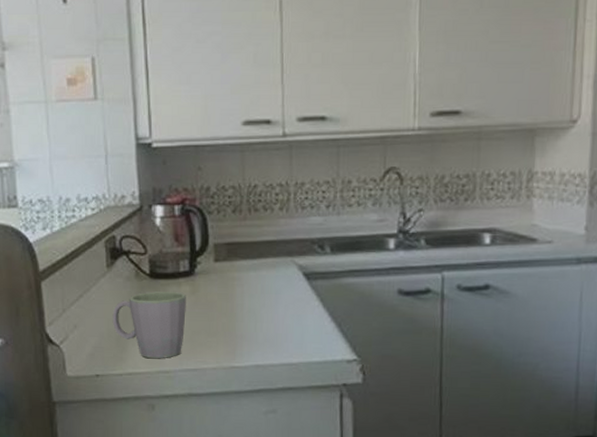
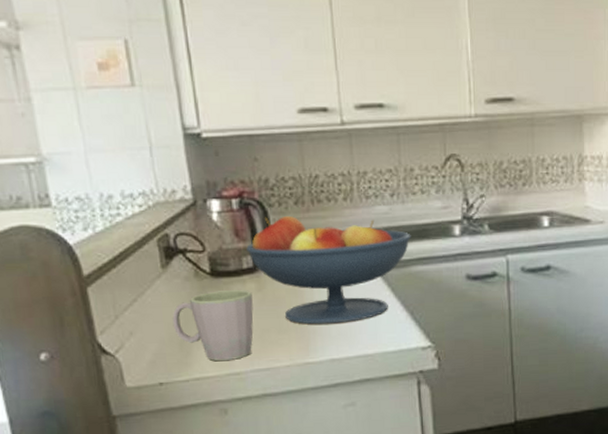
fruit bowl: none [184,223,344,330] -> present [246,215,411,324]

